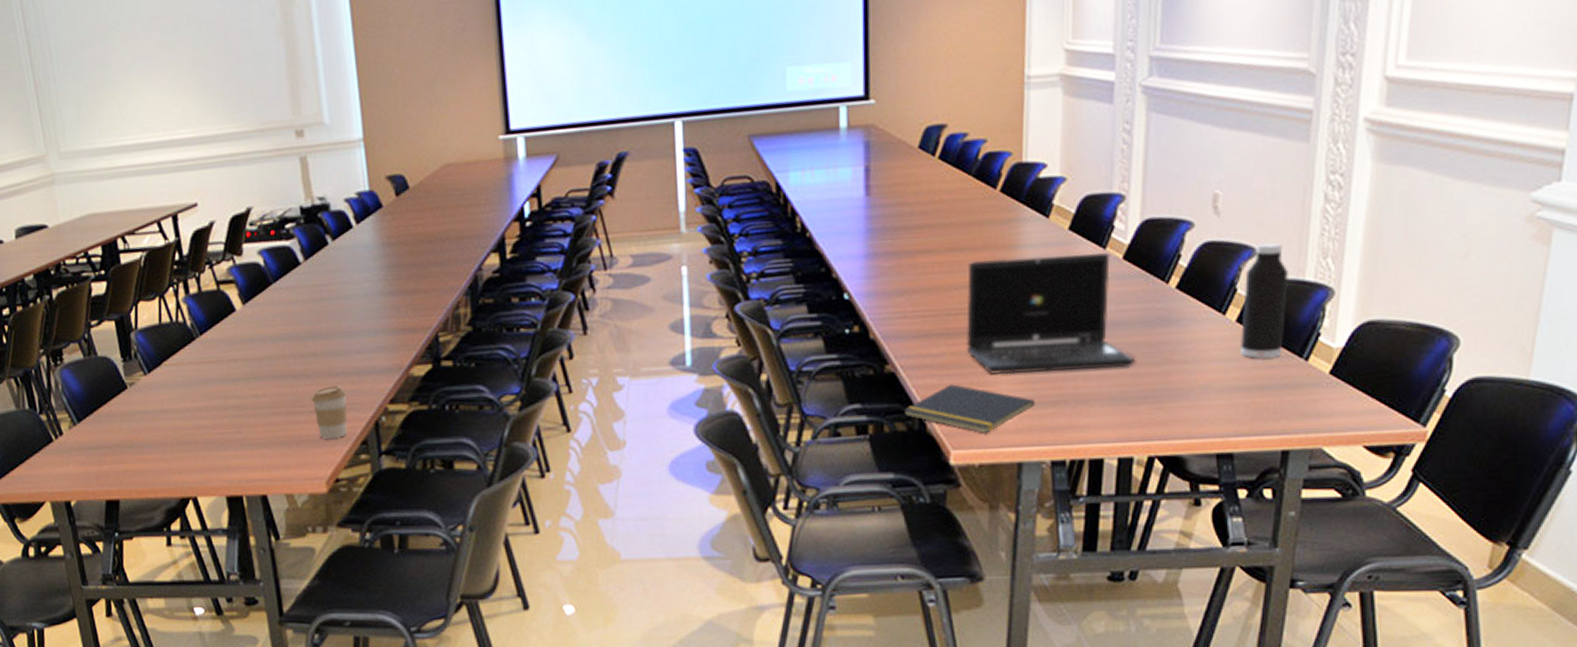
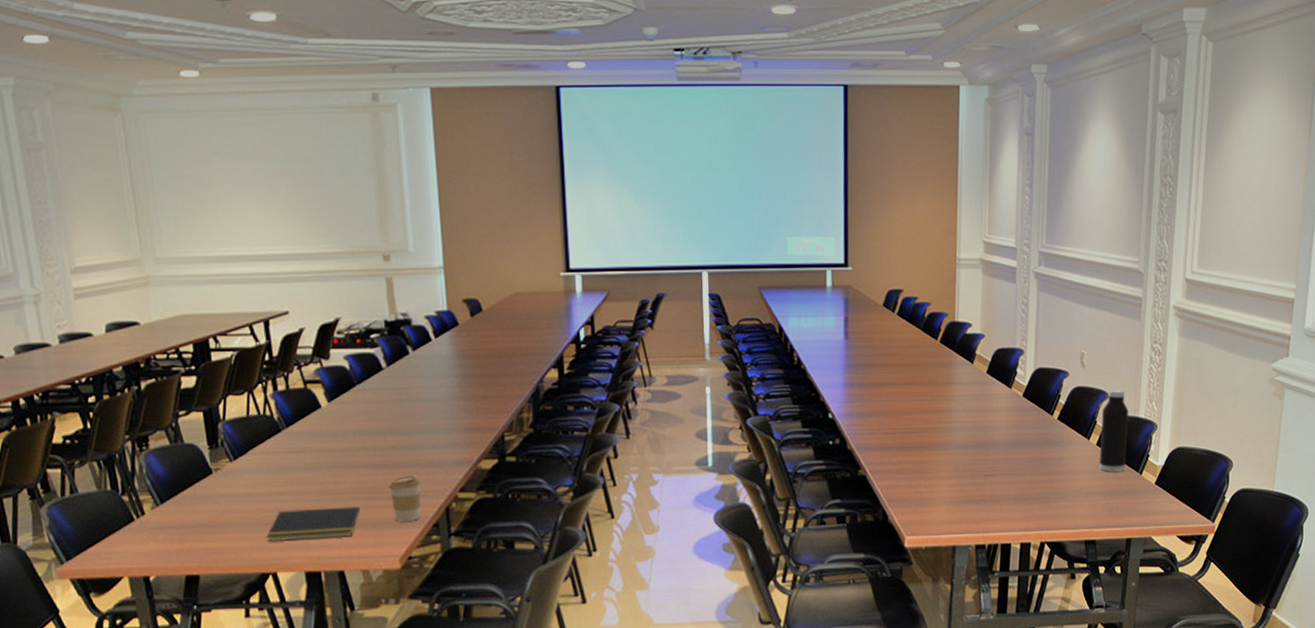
notepad: none [185,422,282,463] -> present [266,506,360,542]
notepad: present [903,384,1036,433] -> none [872,485,965,523]
laptop: present [965,252,1136,375] -> none [916,391,1032,480]

